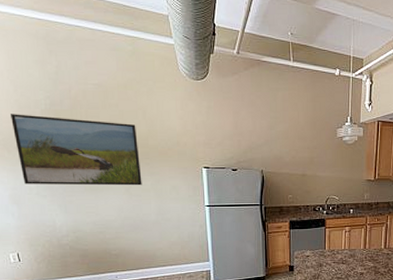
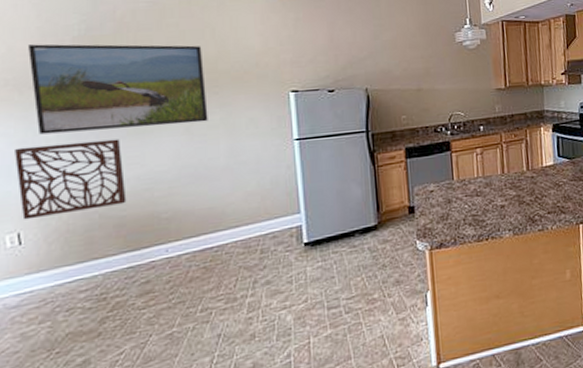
decorative wall panel: none [9,193,87,245] -> present [15,139,127,220]

